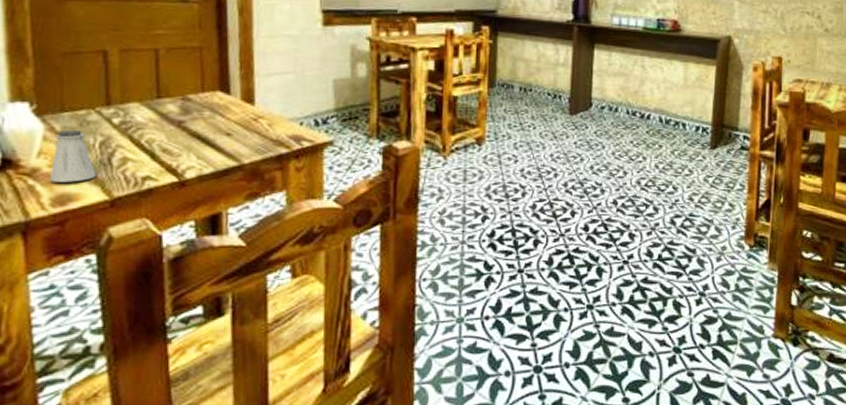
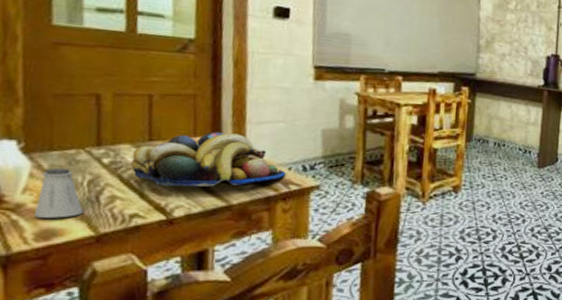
fruit bowl: none [141,86,298,146] -> present [131,132,286,187]

